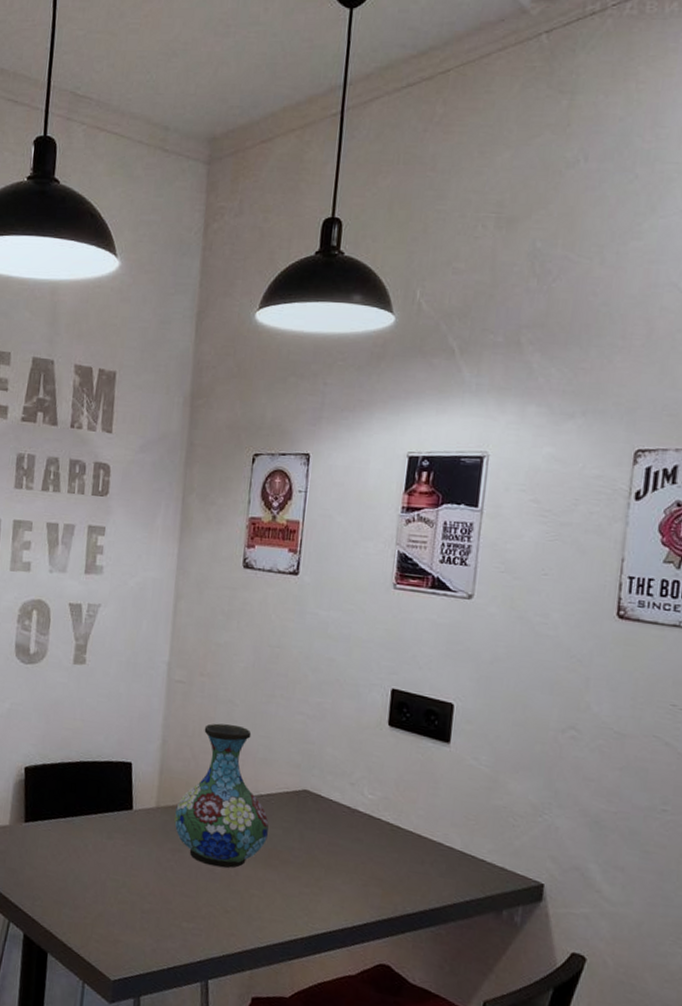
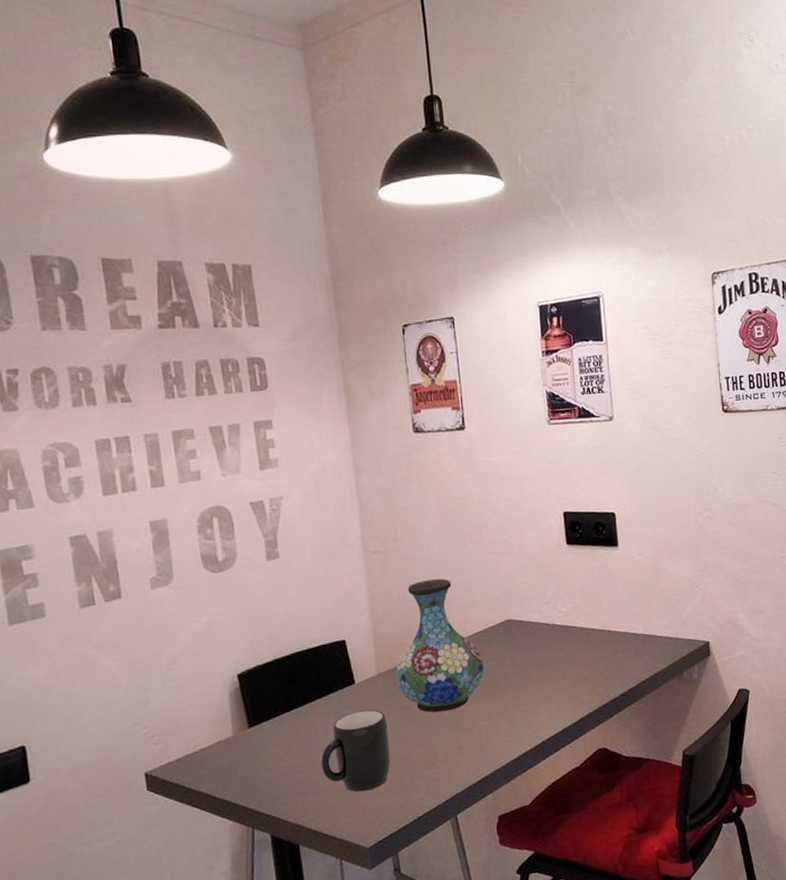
mug: none [83,837,157,923] -> present [320,709,392,792]

